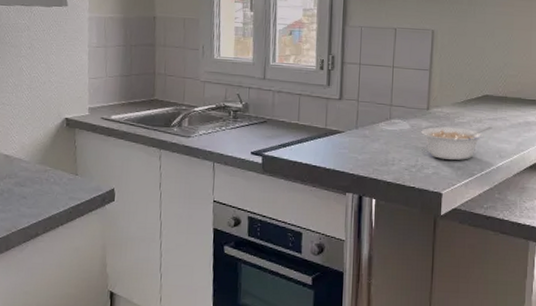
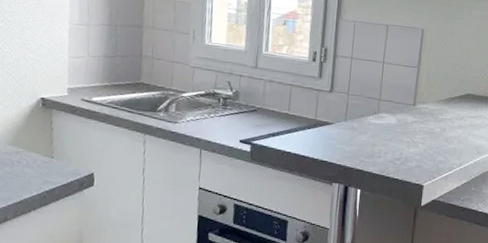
legume: present [421,127,492,160] -> none [407,122,473,155]

